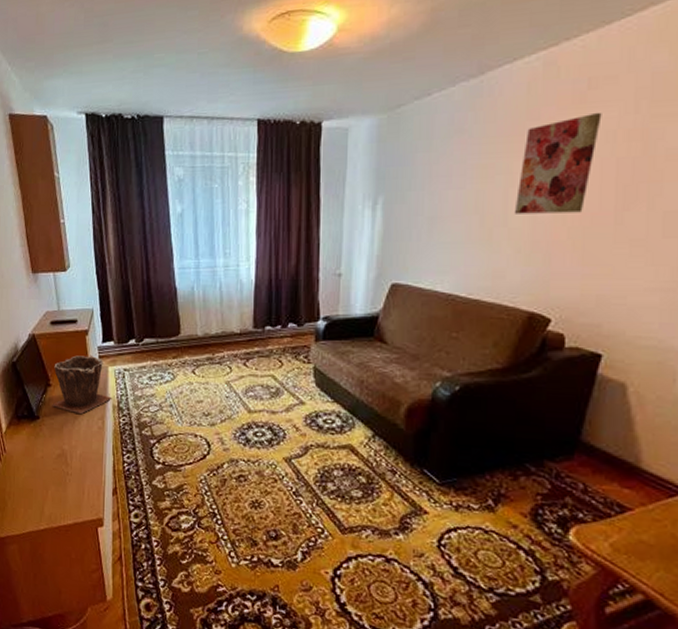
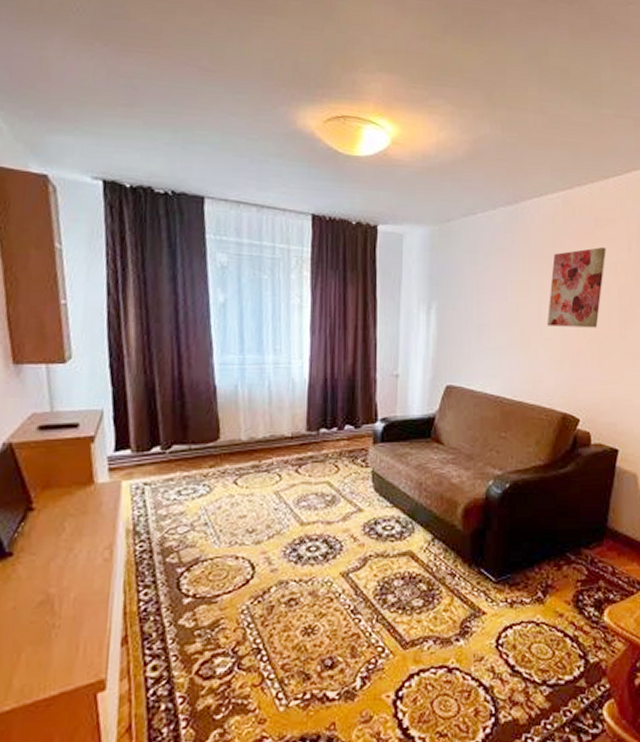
plant pot: present [52,355,112,414] -> none [34,467,126,544]

